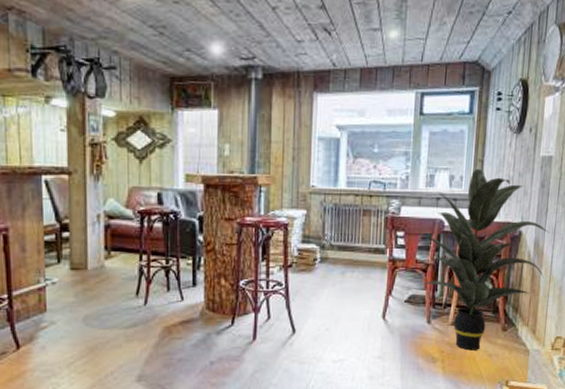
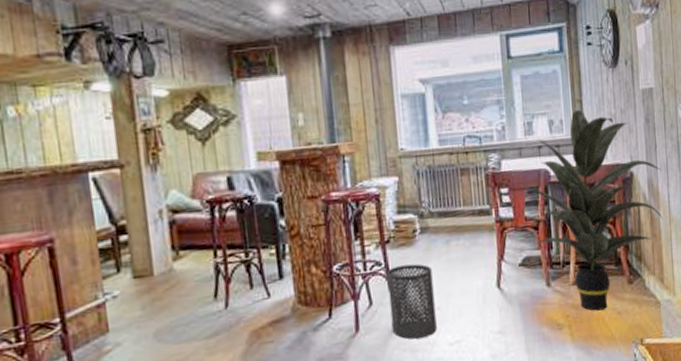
trash can: none [284,288,326,353] -> present [386,263,437,340]

